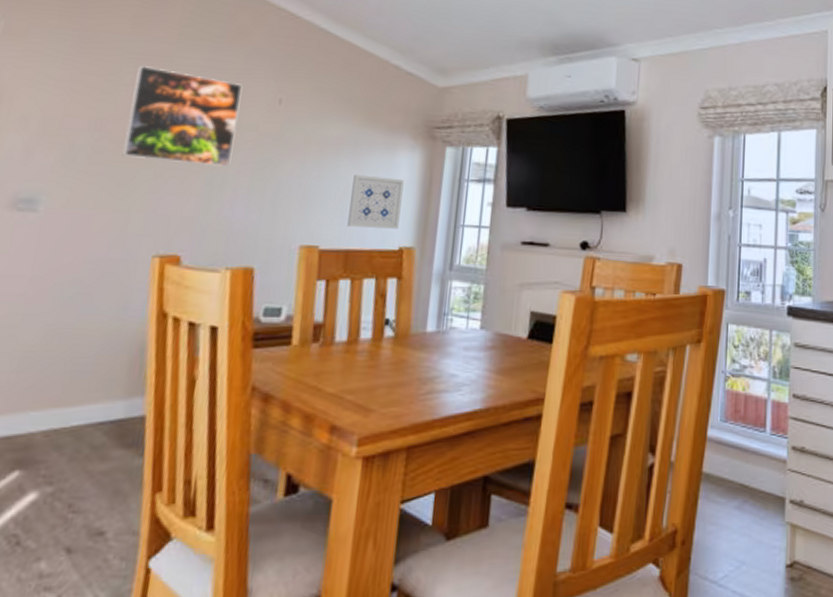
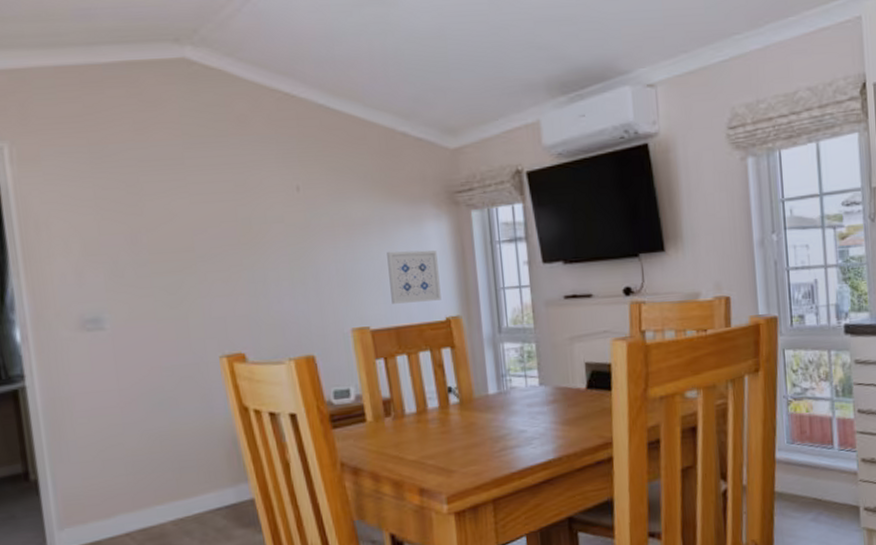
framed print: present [122,65,243,168] -> none [153,171,267,266]

